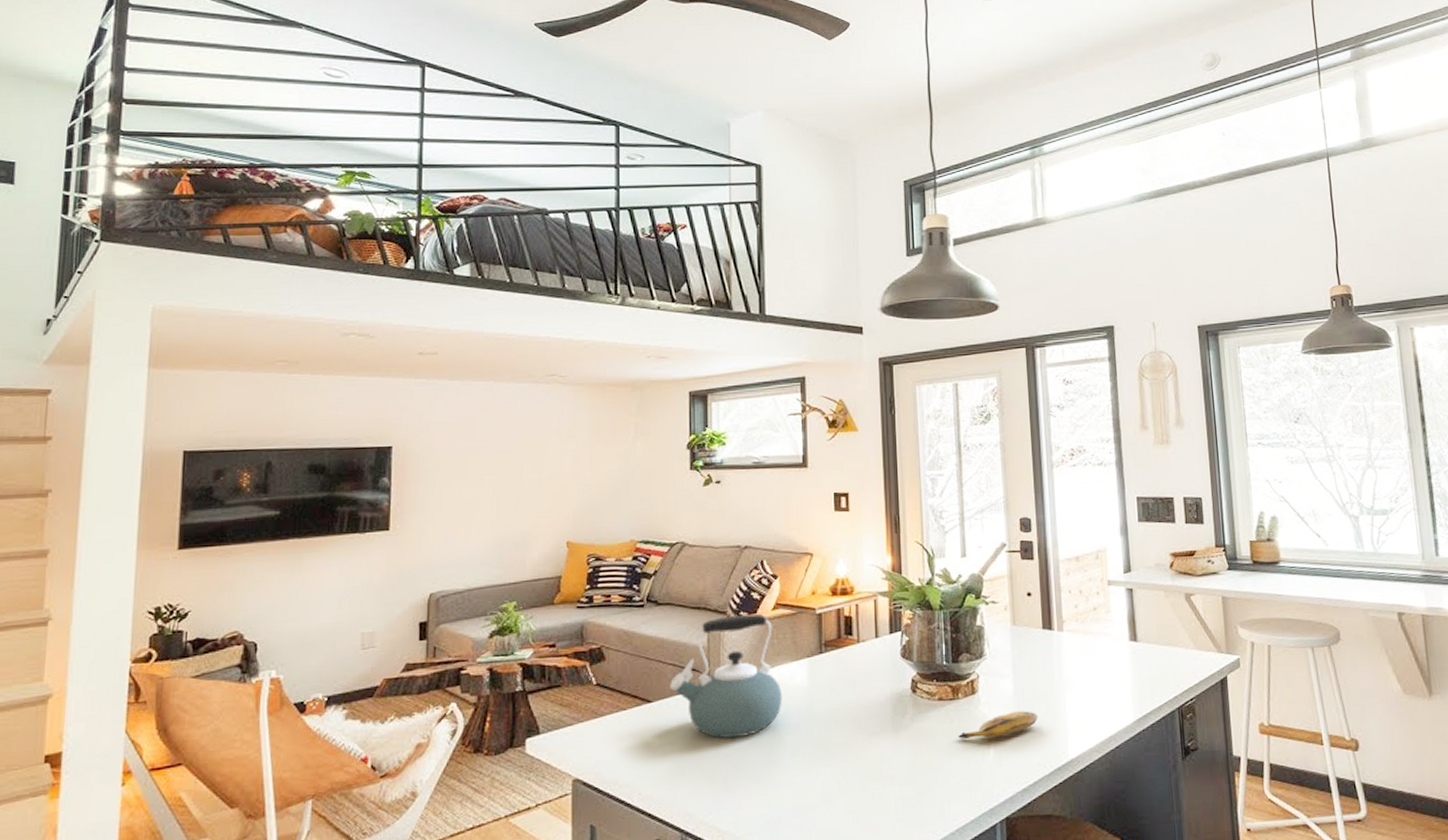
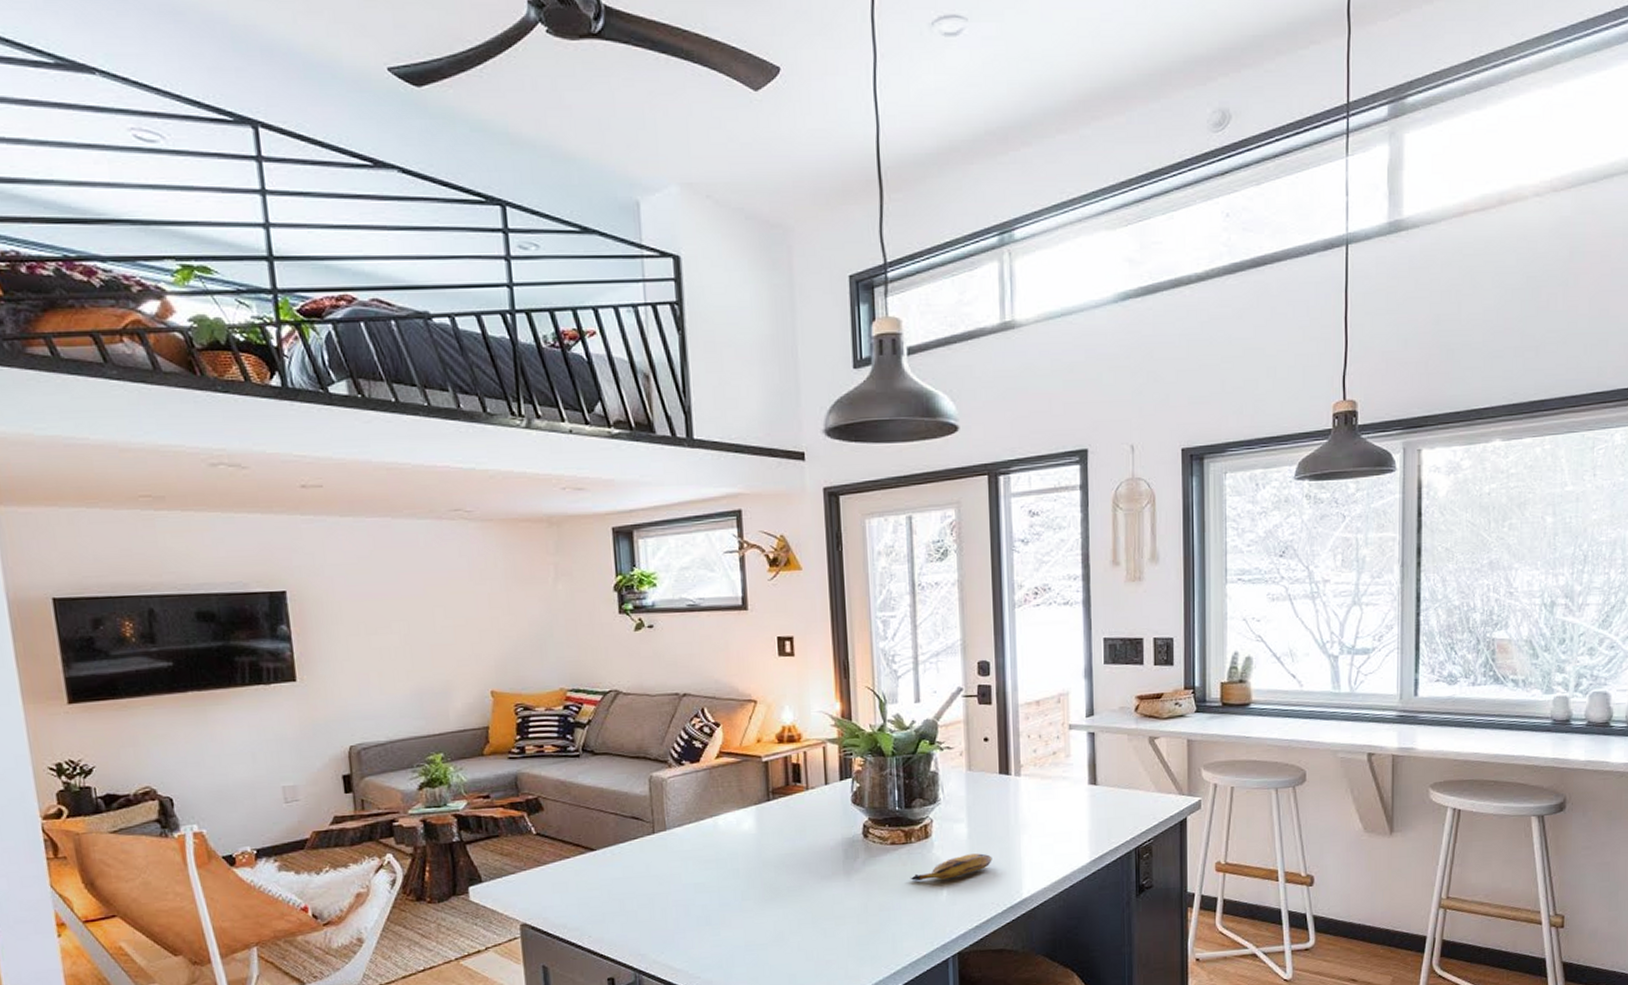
kettle: present [670,613,783,739] -> none [613,762,731,884]

